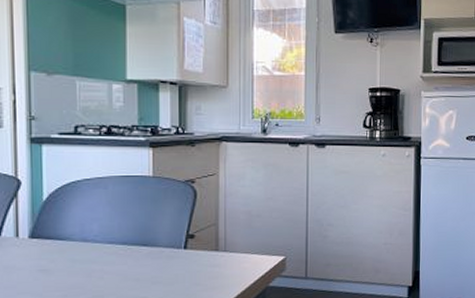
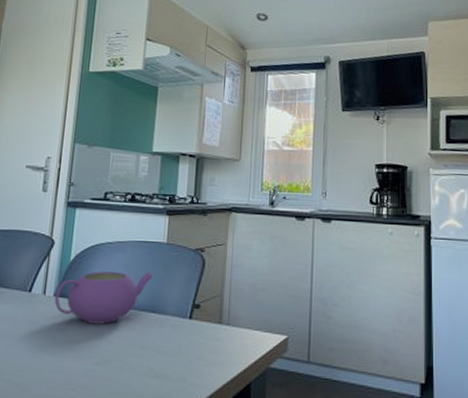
teapot: none [30,207,140,262] -> present [54,271,153,324]

